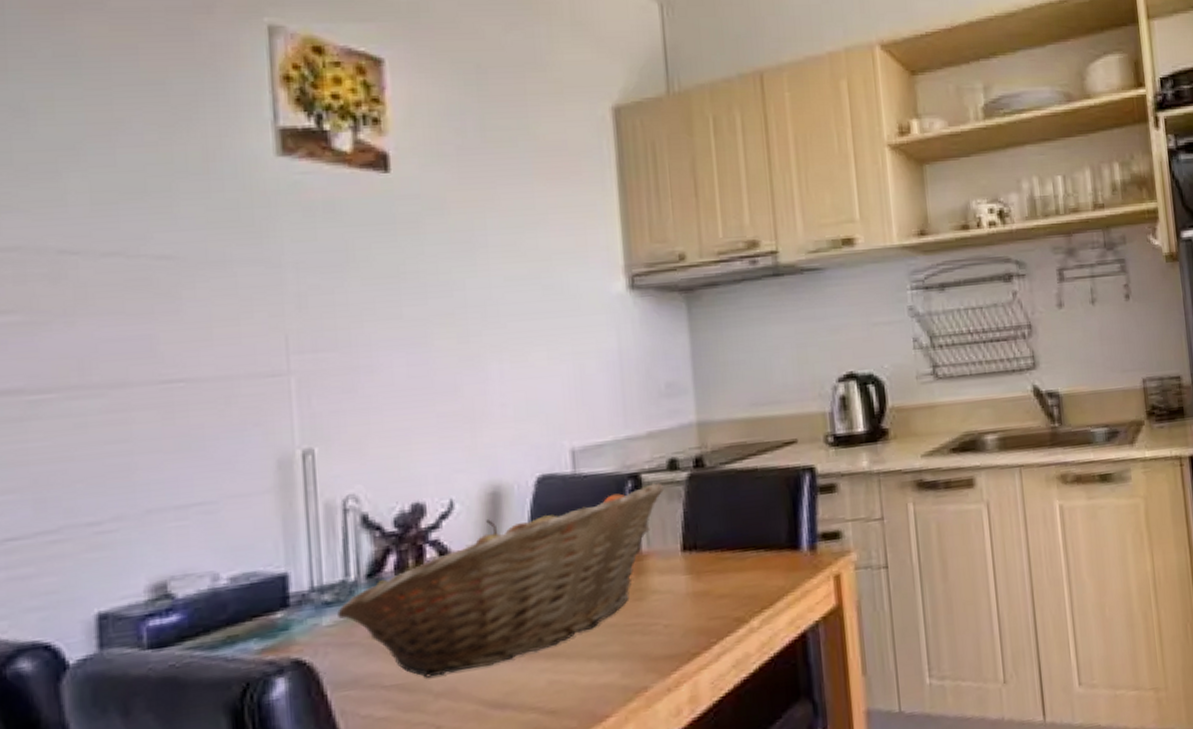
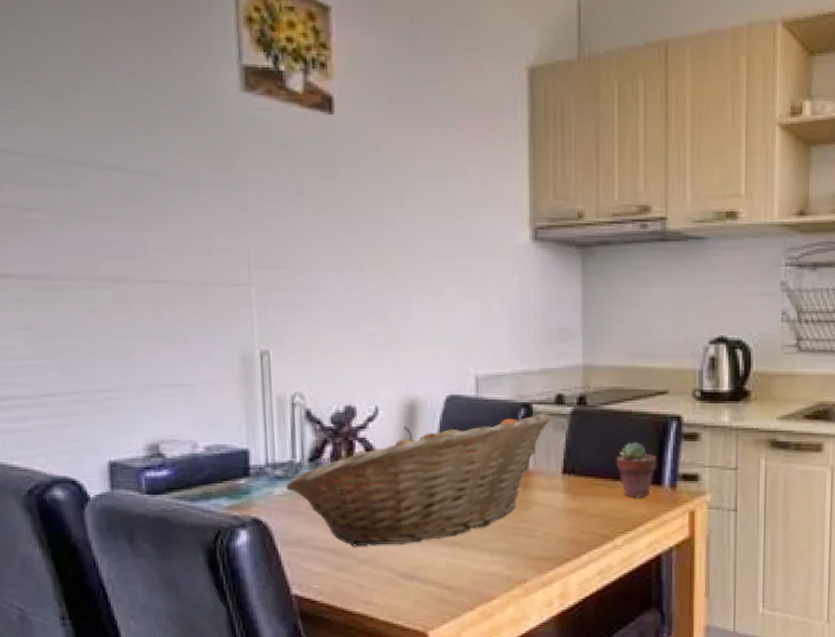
potted succulent: none [744,503,792,568] -> present [616,442,657,498]

